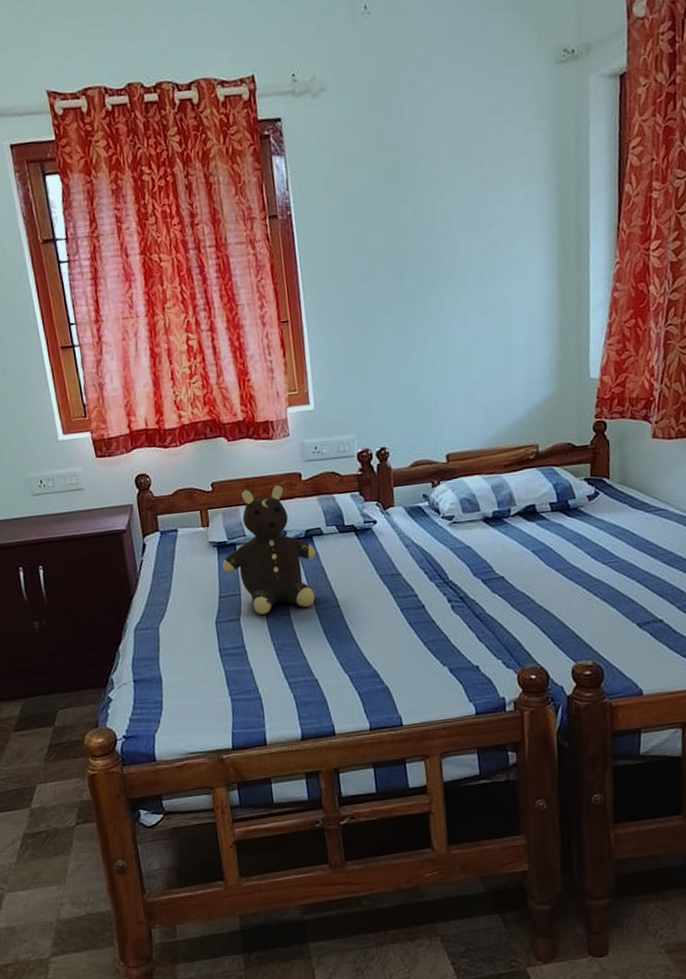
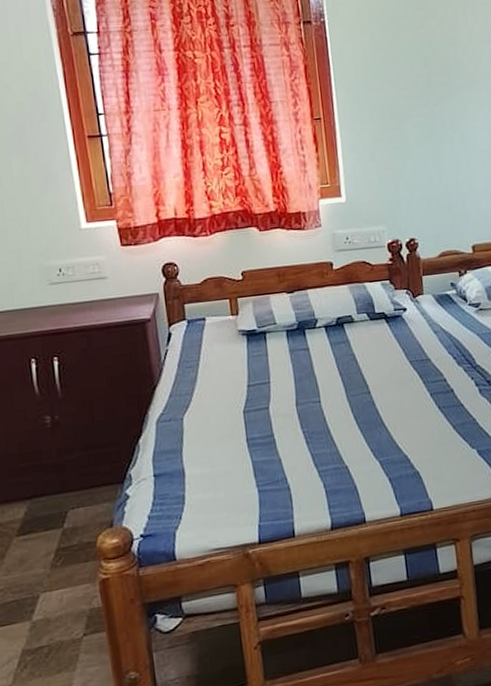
teddy bear: present [222,484,316,615] -> none [251,273,347,403]

